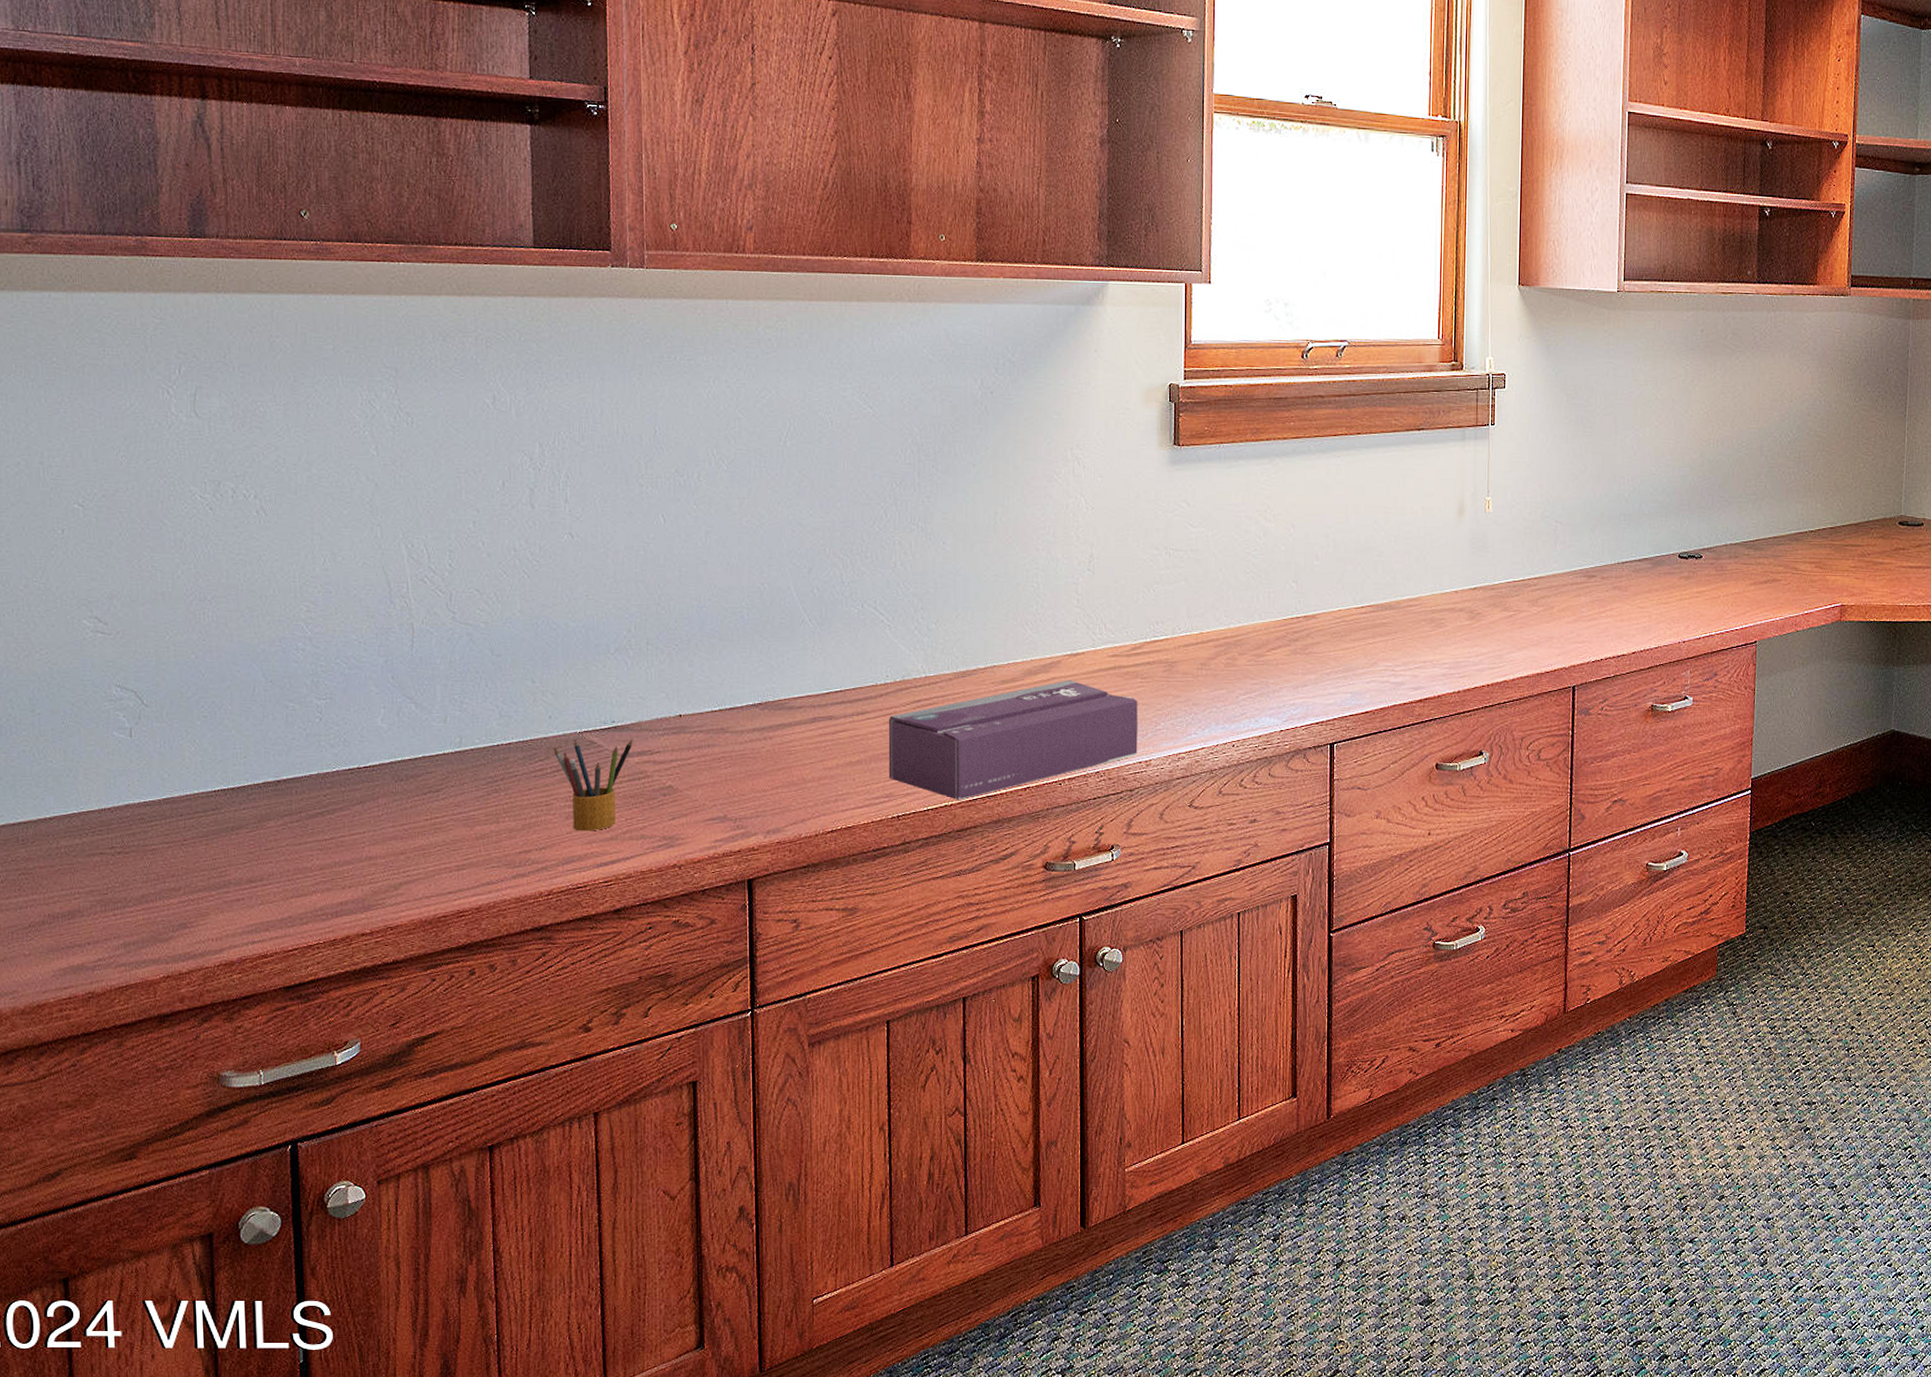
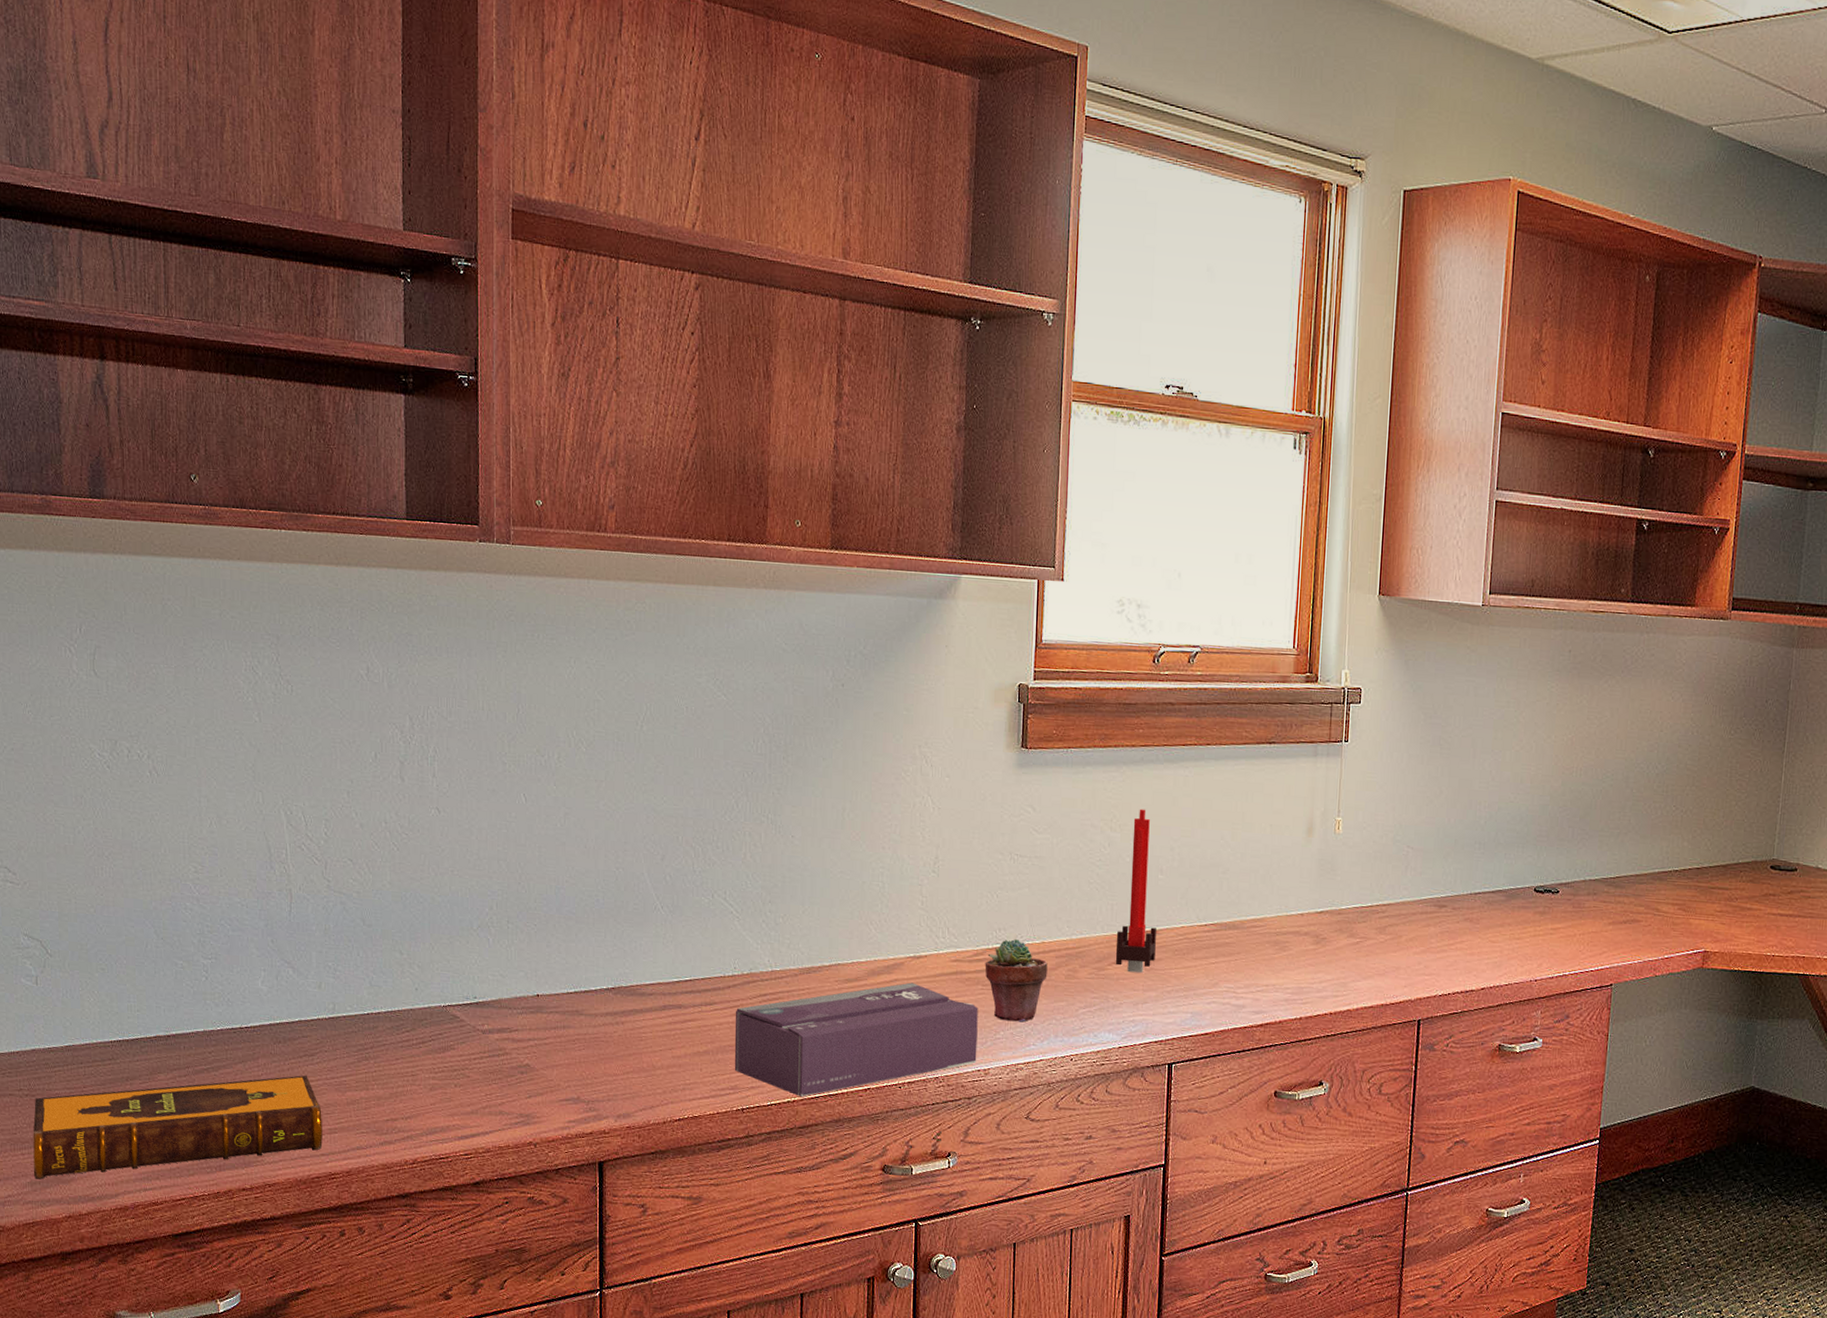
hardback book: none [126,812,450,940] -> present [33,1075,323,1180]
pencil box: present [553,739,633,831] -> none [419,1012,493,1104]
potted succulent: none [1143,631,1207,712] -> present [985,938,1048,1023]
candle: none [1274,498,1314,657] -> present [1115,809,1156,973]

